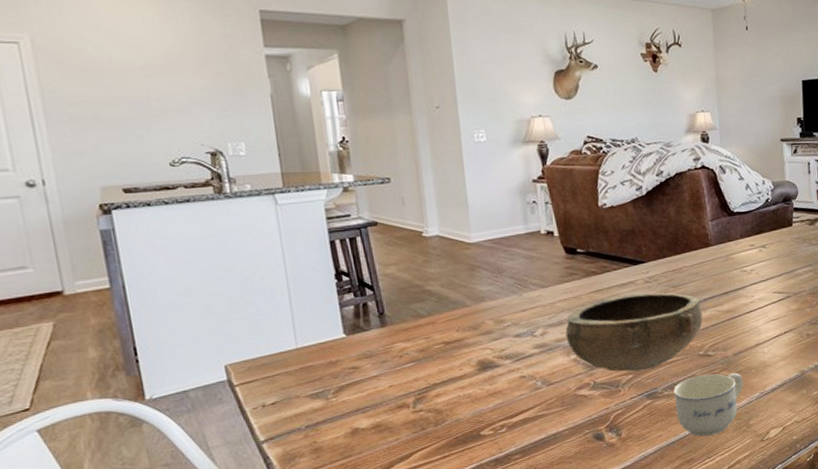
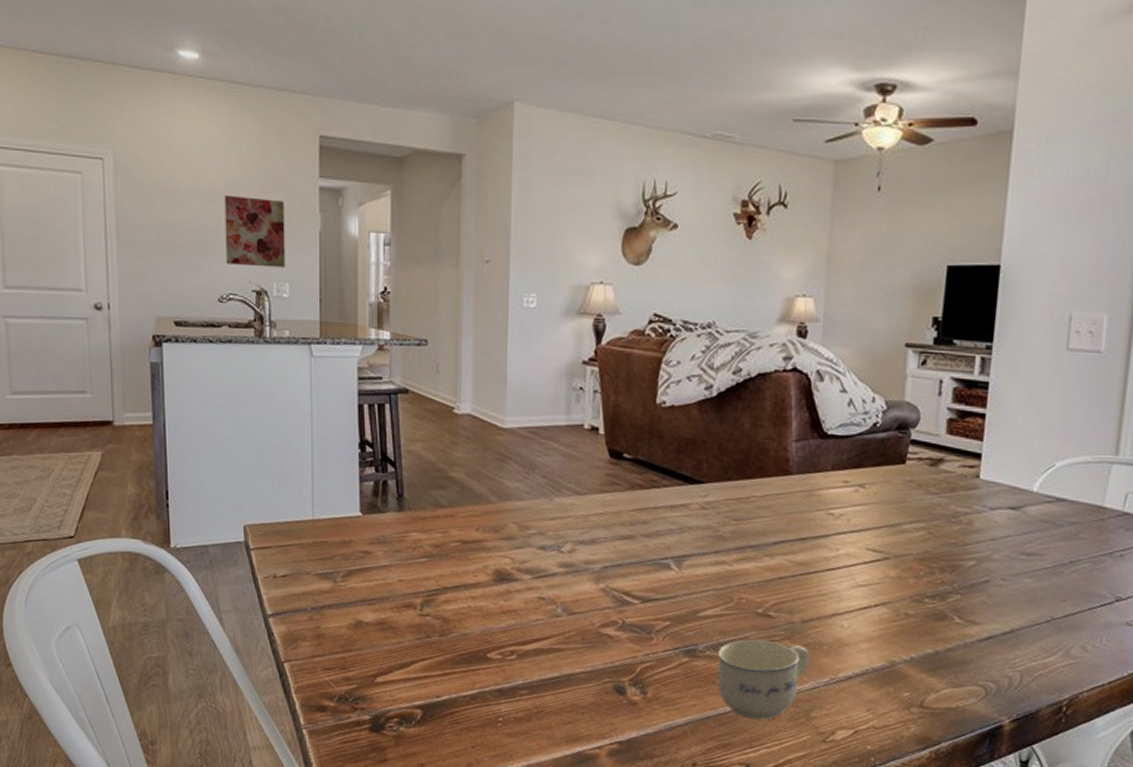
wall art: none [164,68,239,131] -> present [224,194,285,268]
bowl: present [565,293,703,372] -> none [597,520,768,620]

